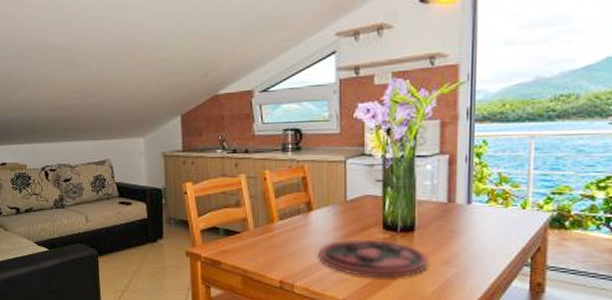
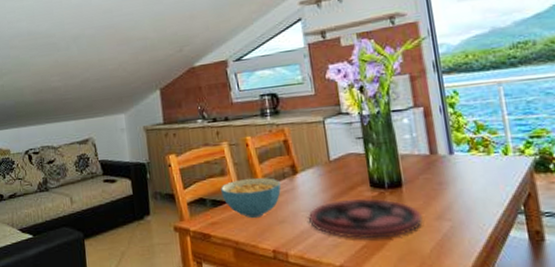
cereal bowl: none [235,211,295,249] -> present [221,178,281,218]

